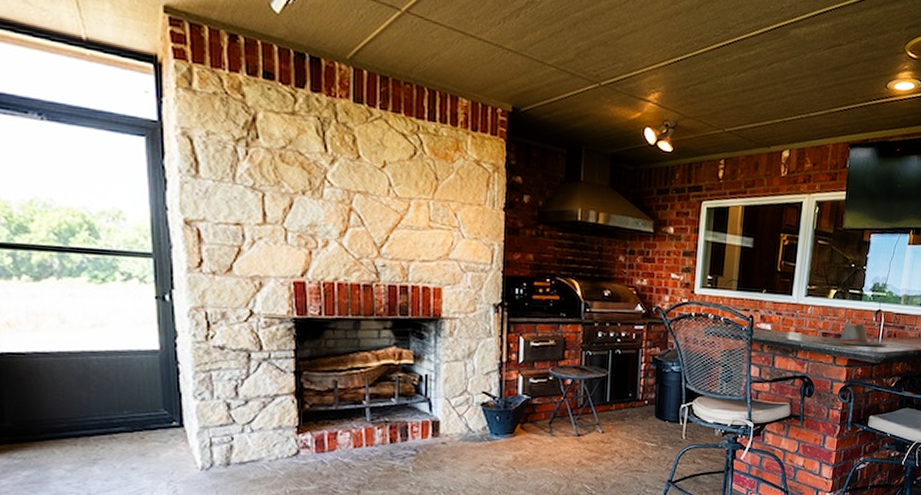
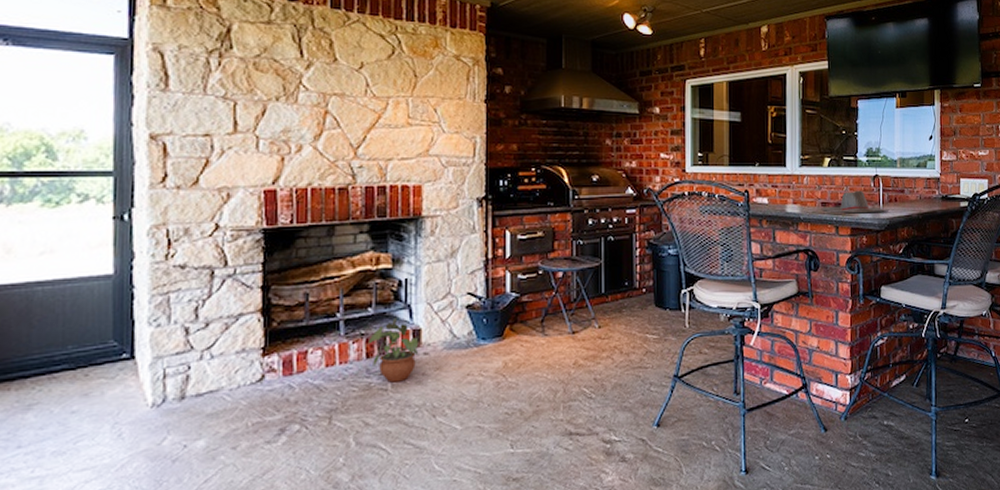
potted plant: none [391,408,438,466] -> present [368,316,419,383]

